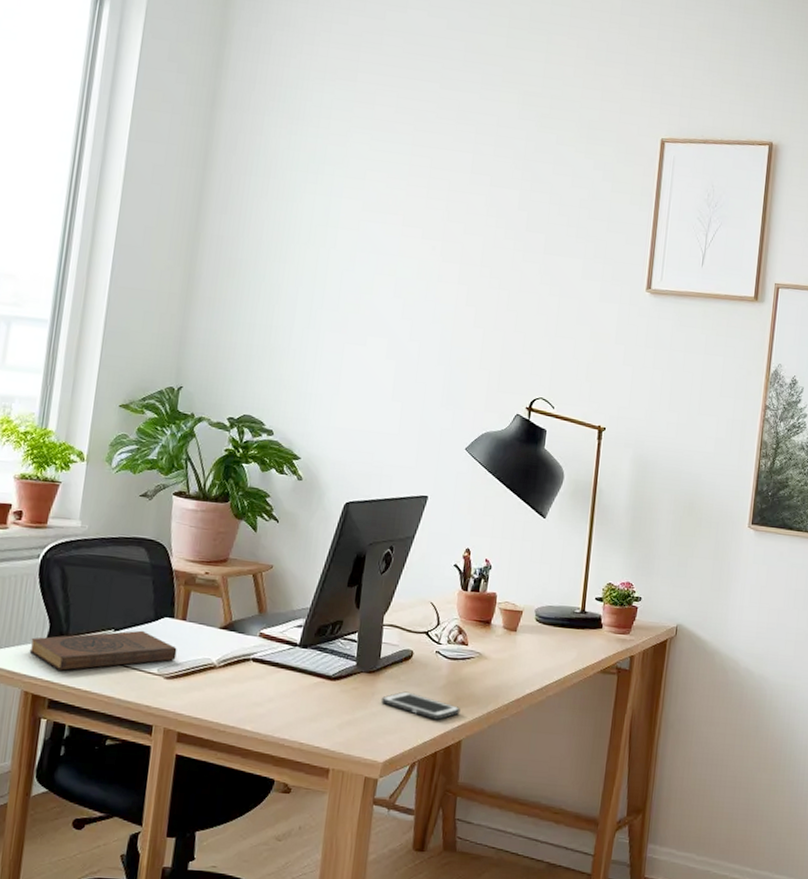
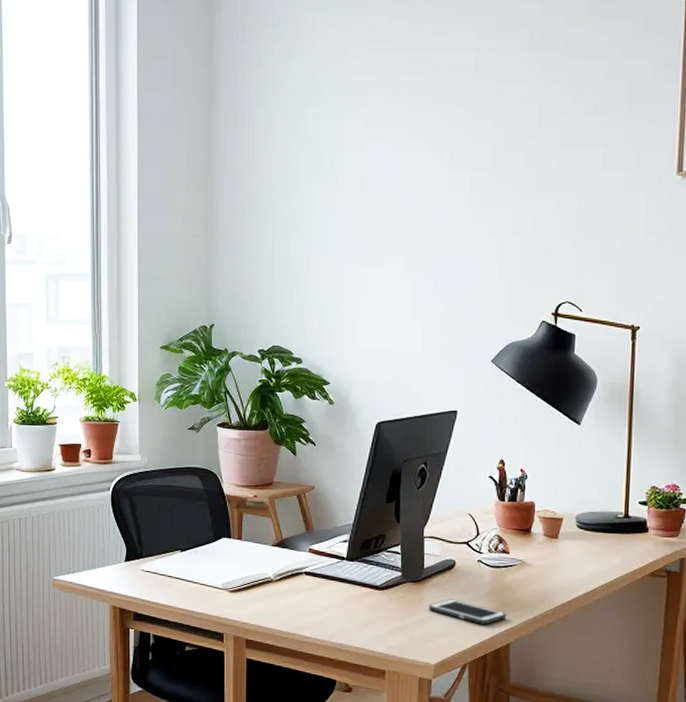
book: present [29,630,177,671] -> none [112,550,237,587]

